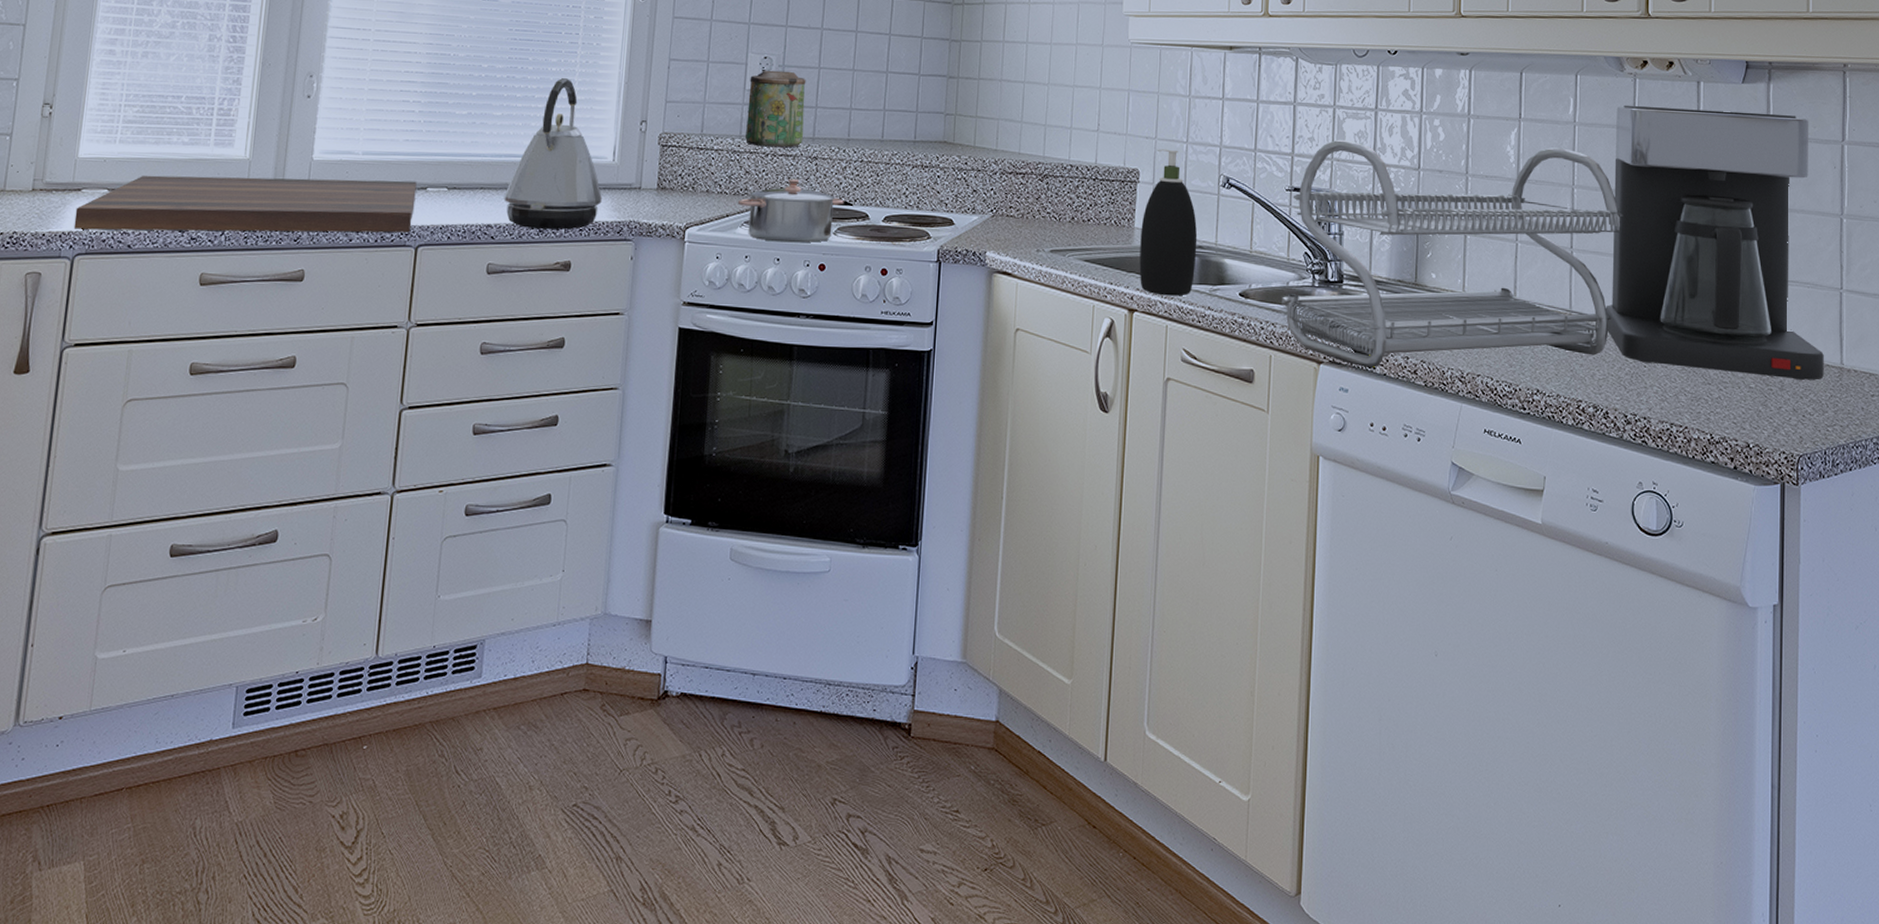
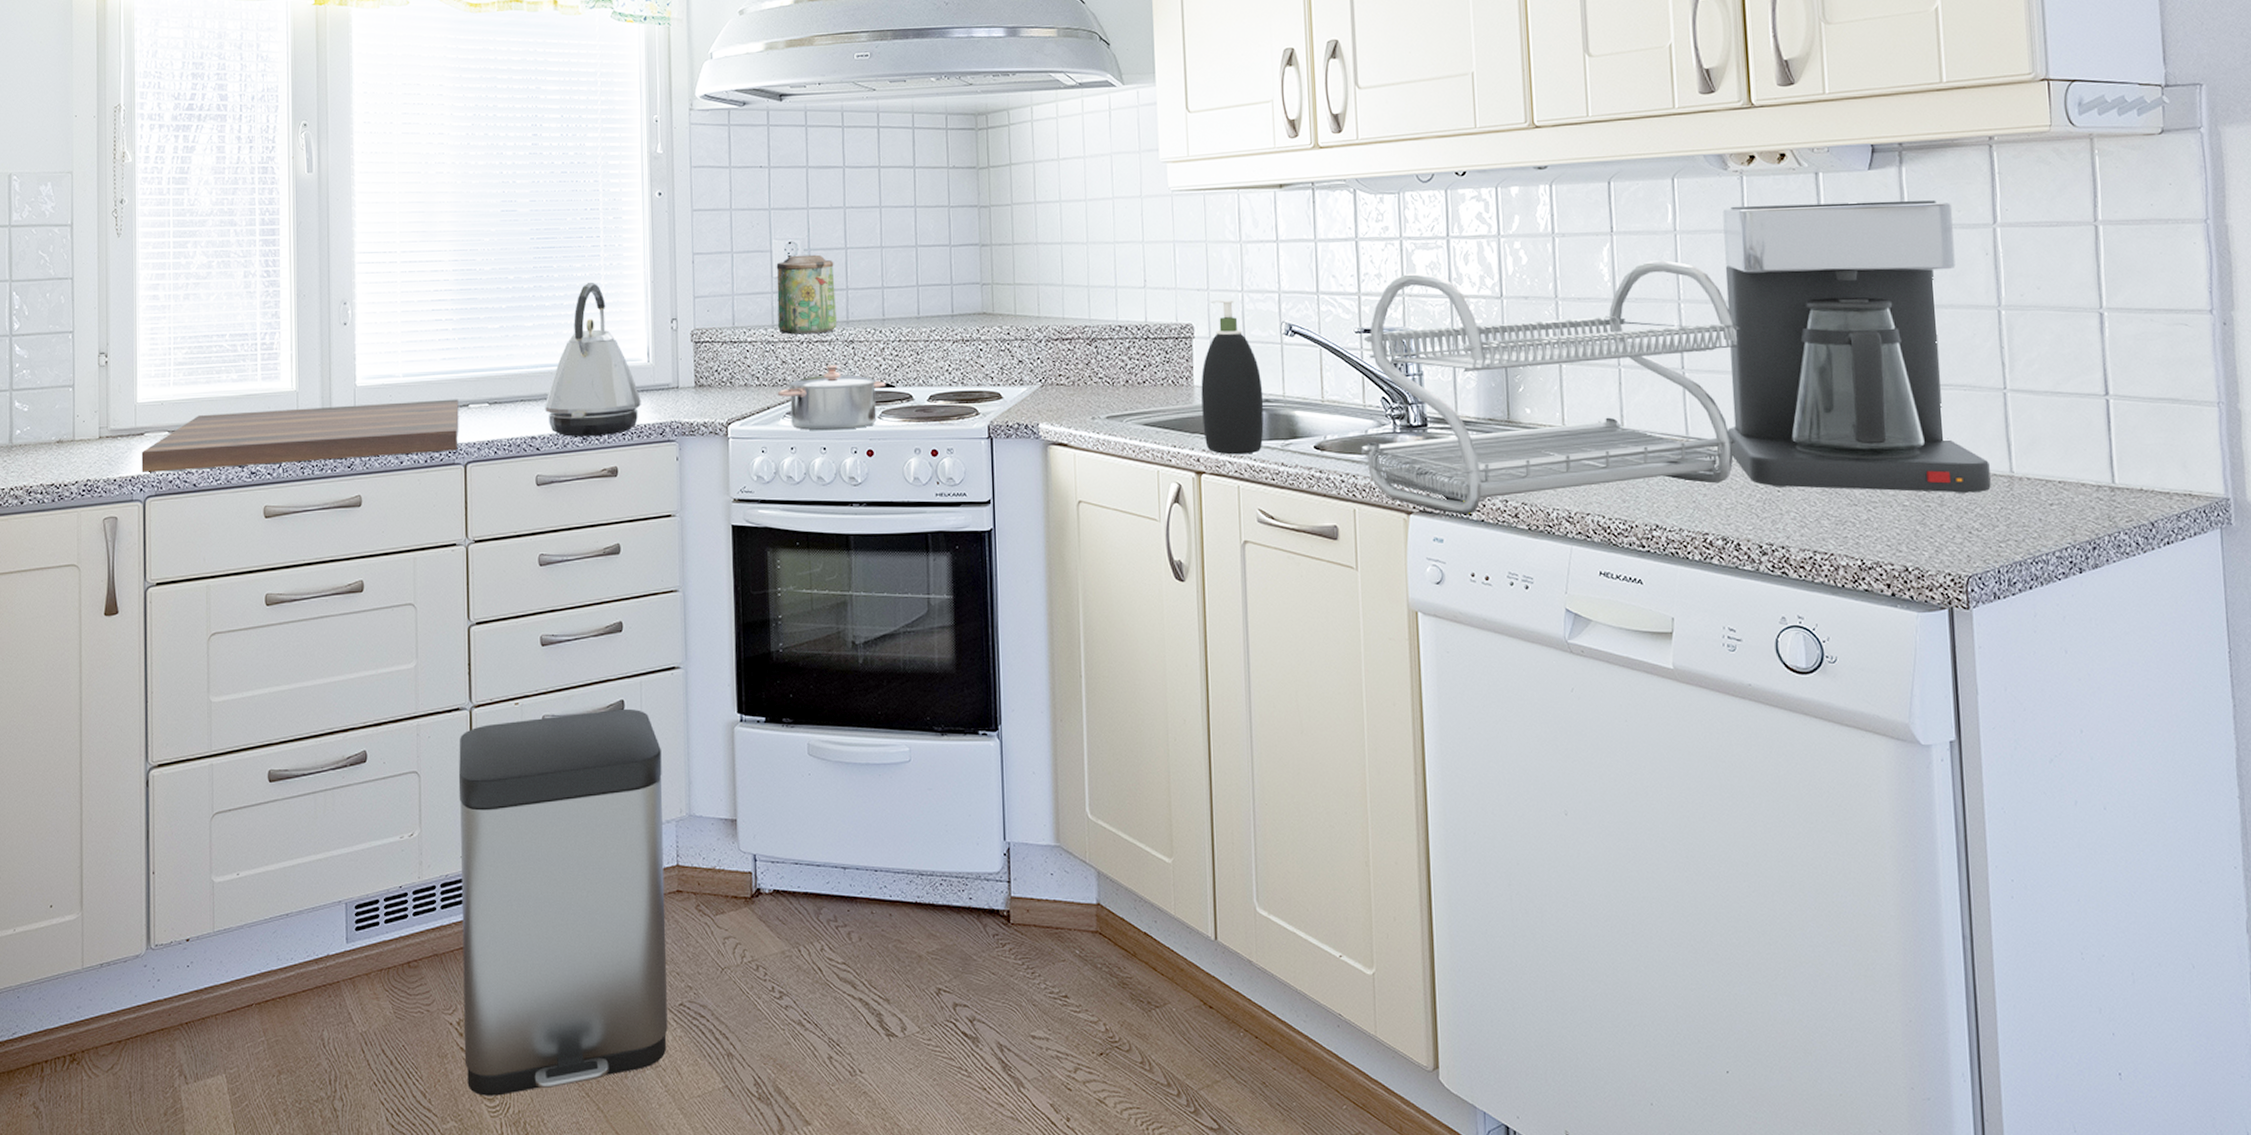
pedal bin: none [343,502,584,893] -> present [458,708,668,1096]

